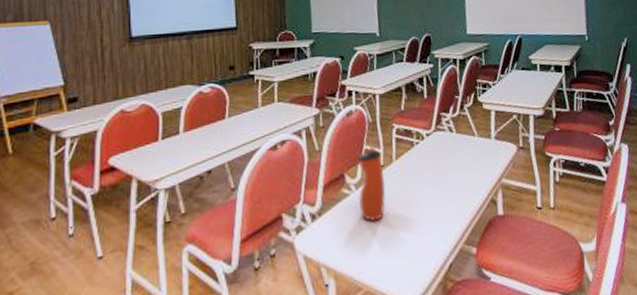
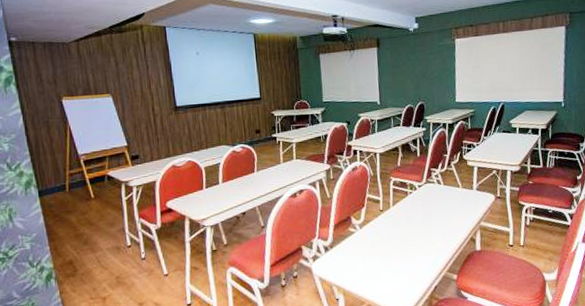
water bottle: present [357,147,386,222] -> none [361,195,385,254]

